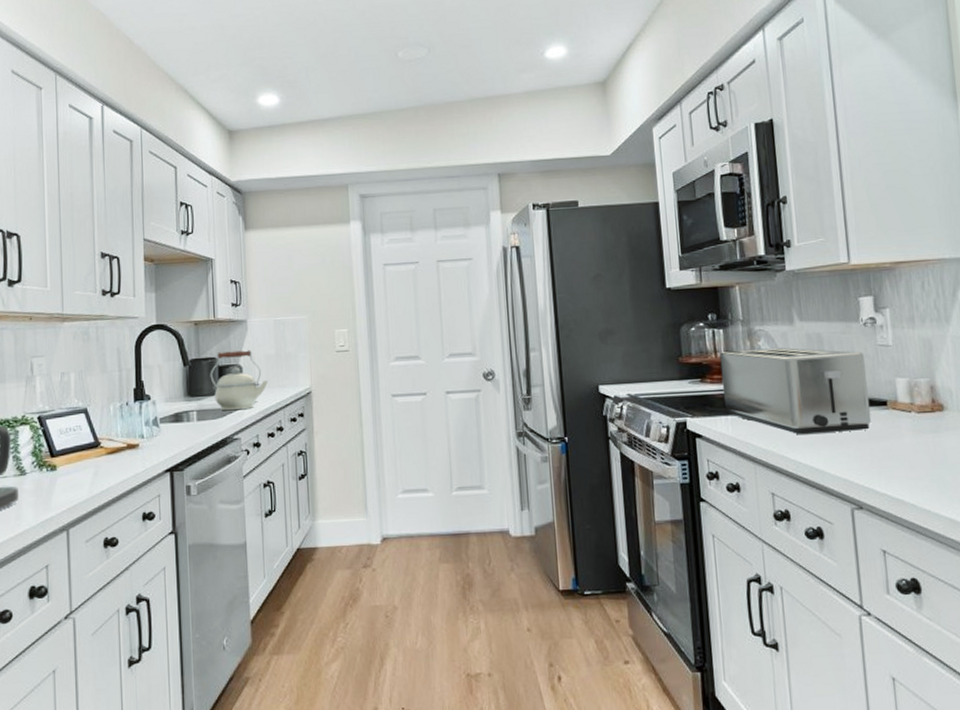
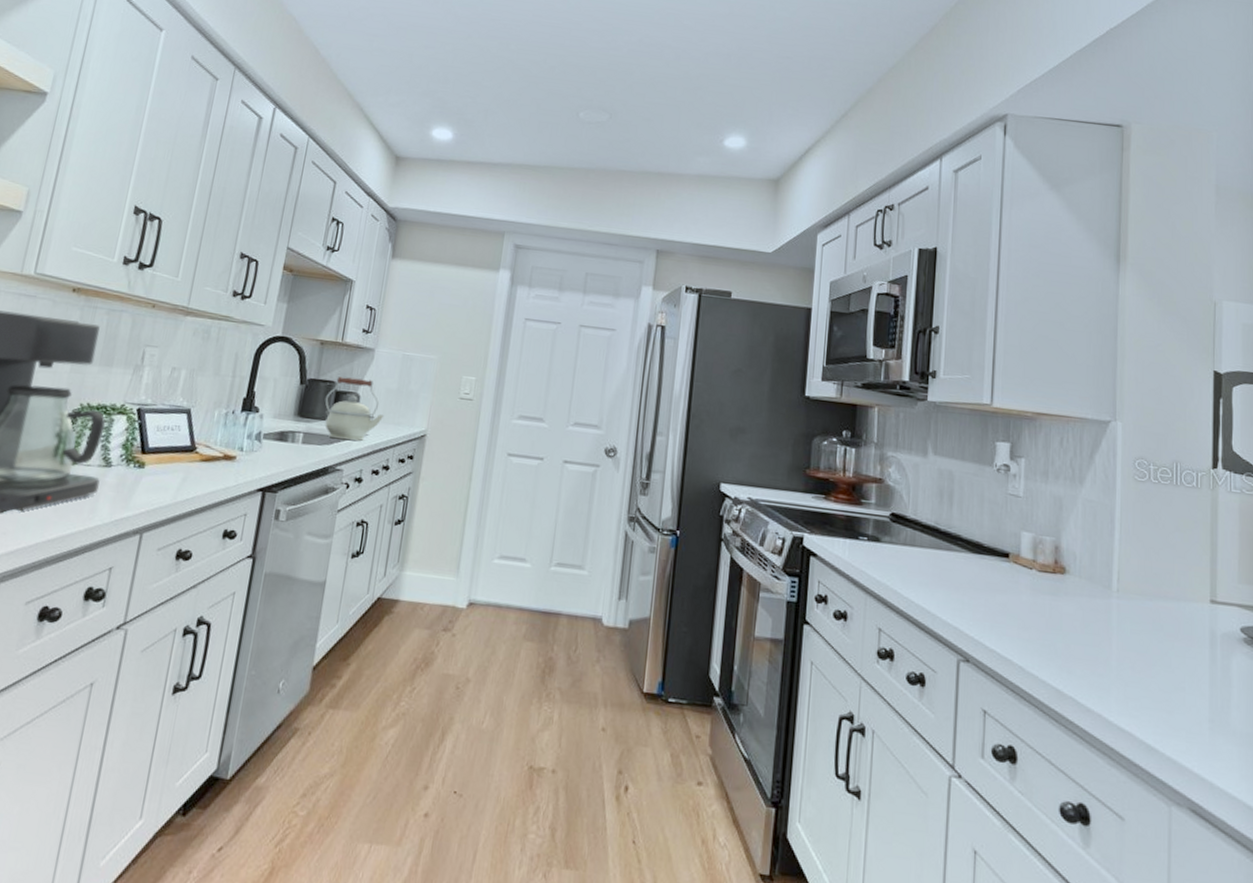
toaster: present [719,347,872,434] -> none [844,472,994,580]

